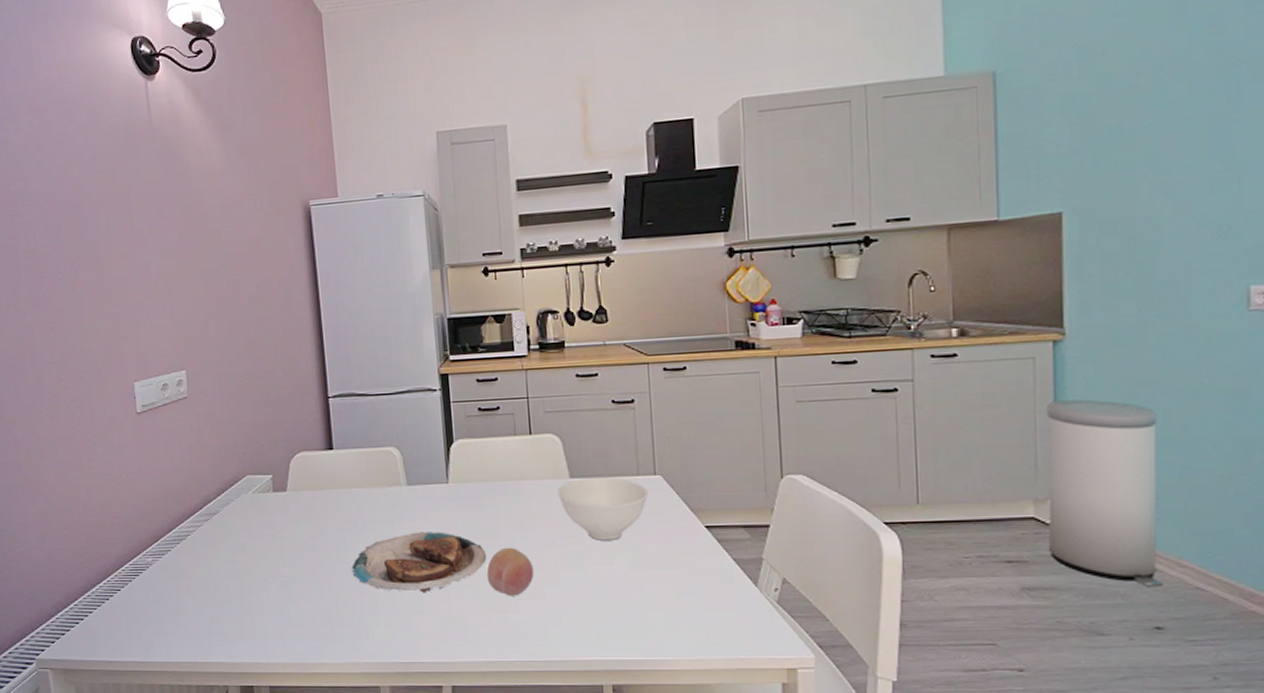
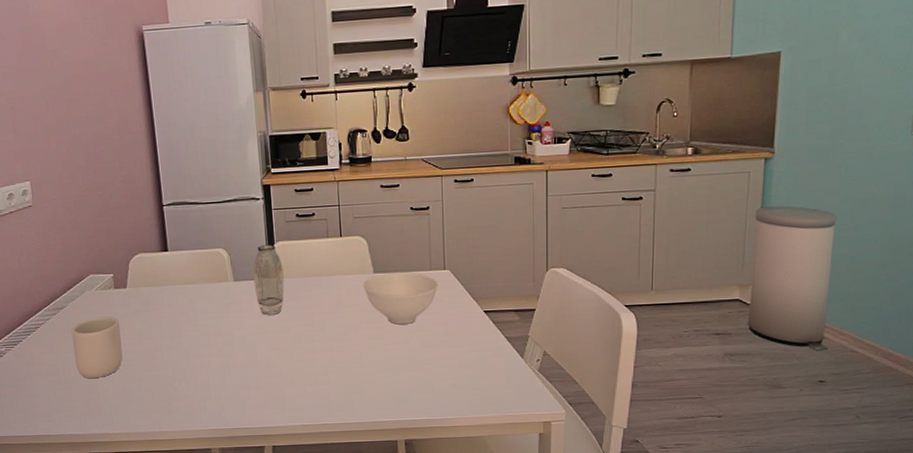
mug: none [224,524,281,597] -> present [71,316,123,379]
plate: present [351,531,487,593] -> none [186,320,303,371]
vase: none [429,443,466,526] -> present [253,244,285,315]
fruit: present [486,547,534,596] -> none [302,331,342,372]

